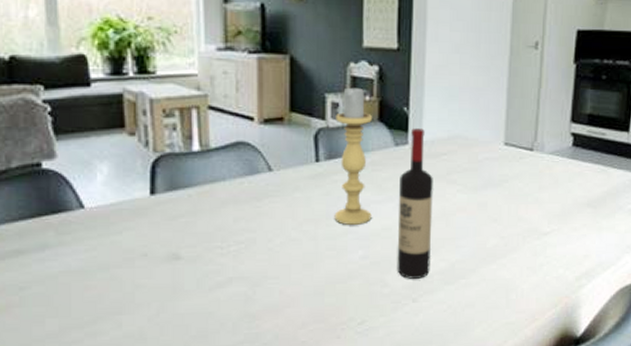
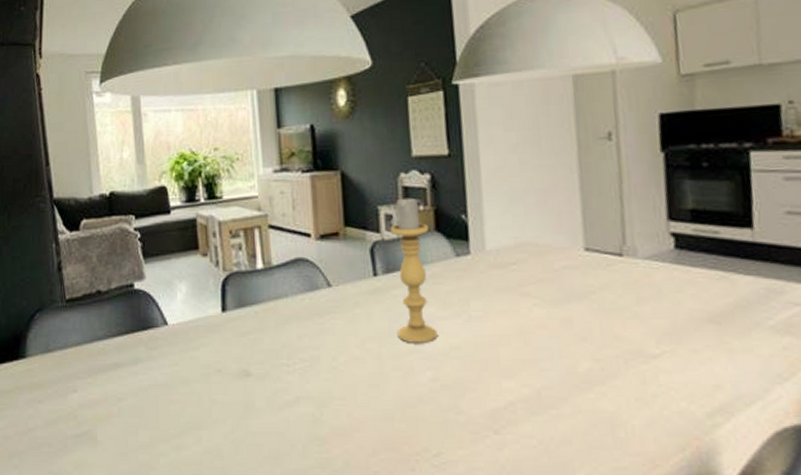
wine bottle: present [397,128,433,279] -> none [464,236,511,406]

